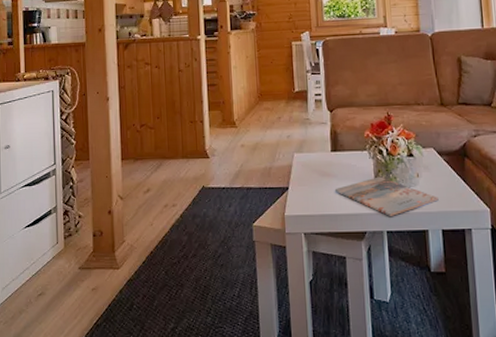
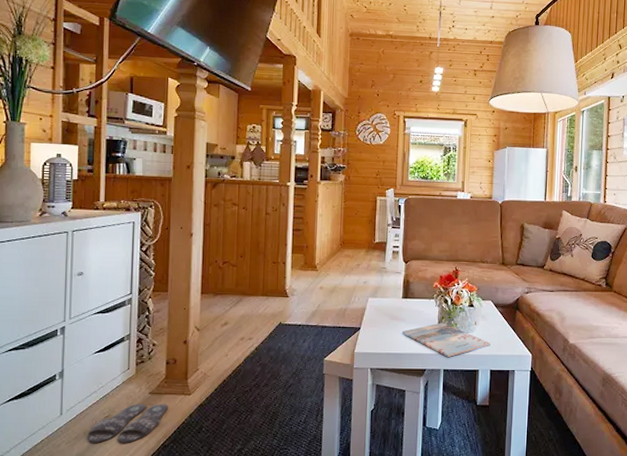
slippers: none [24,279,99,324] -> present [88,403,169,444]

